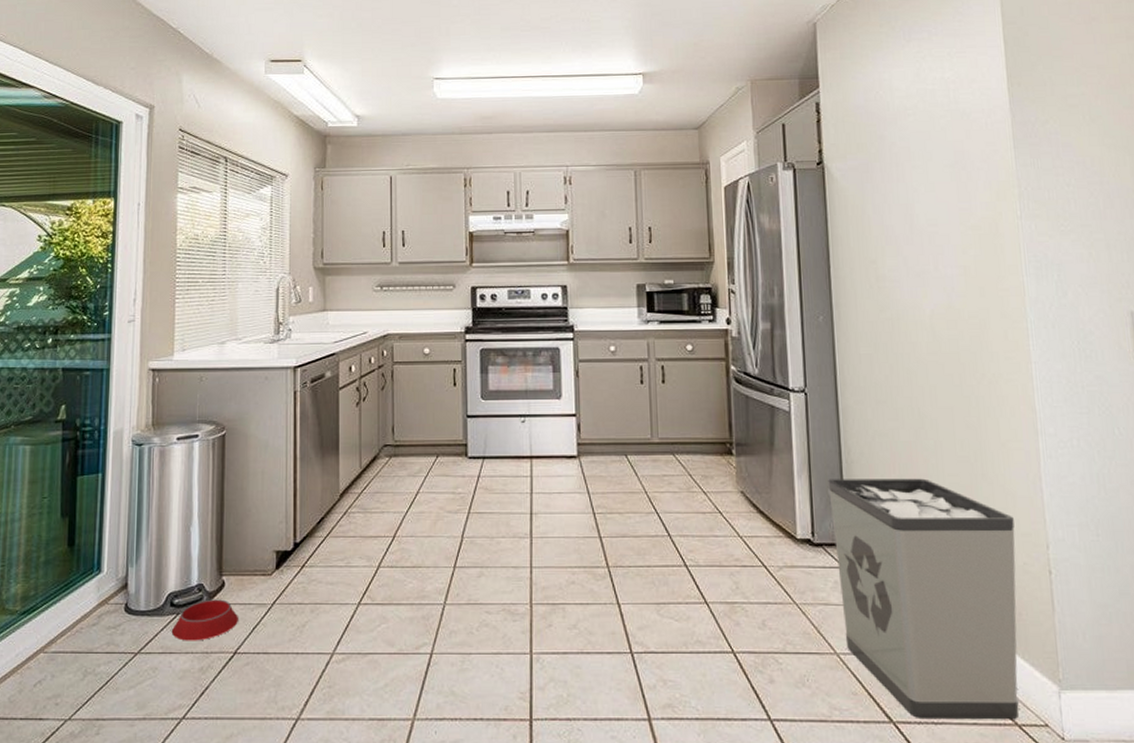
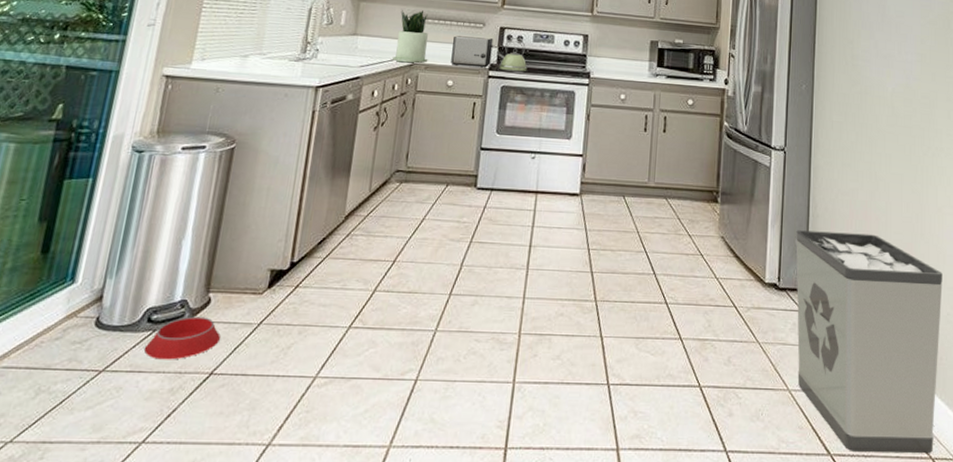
planter: none [364,278,401,334] -> present [391,10,429,64]
toaster: none [424,300,467,333] -> present [451,36,494,69]
kettle: none [471,296,505,333] -> present [496,37,527,72]

